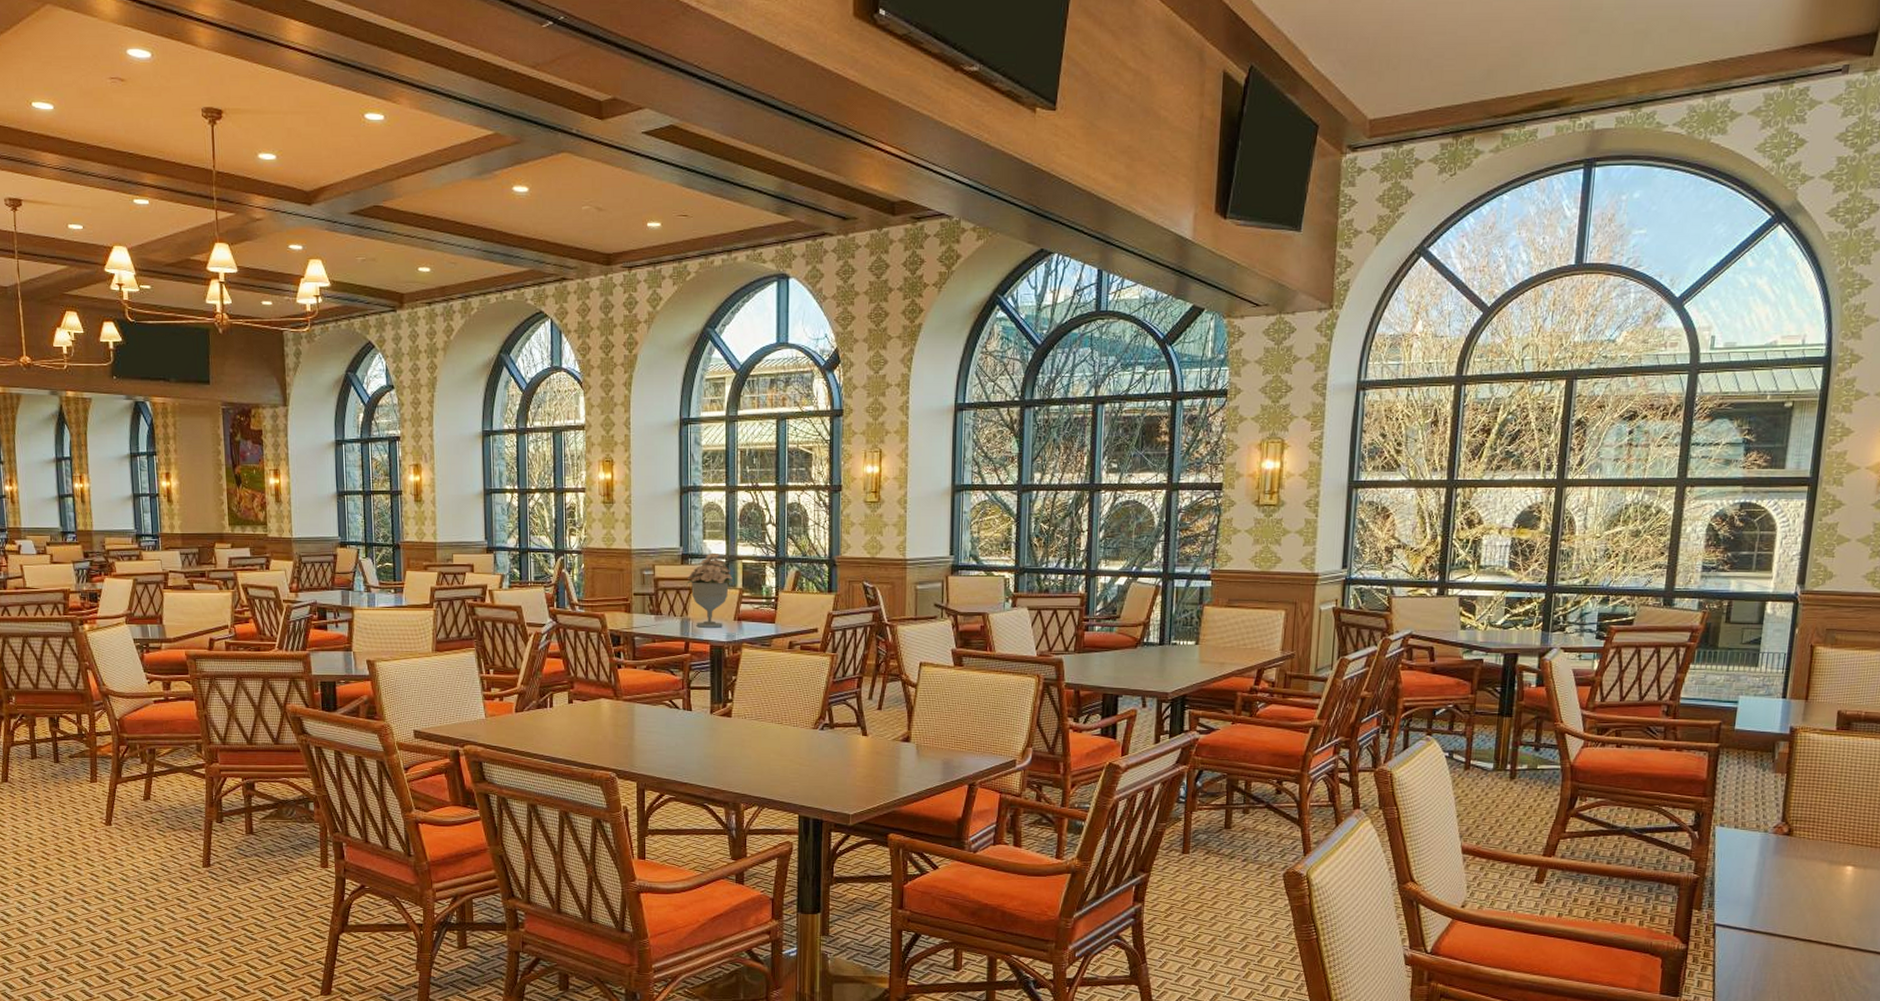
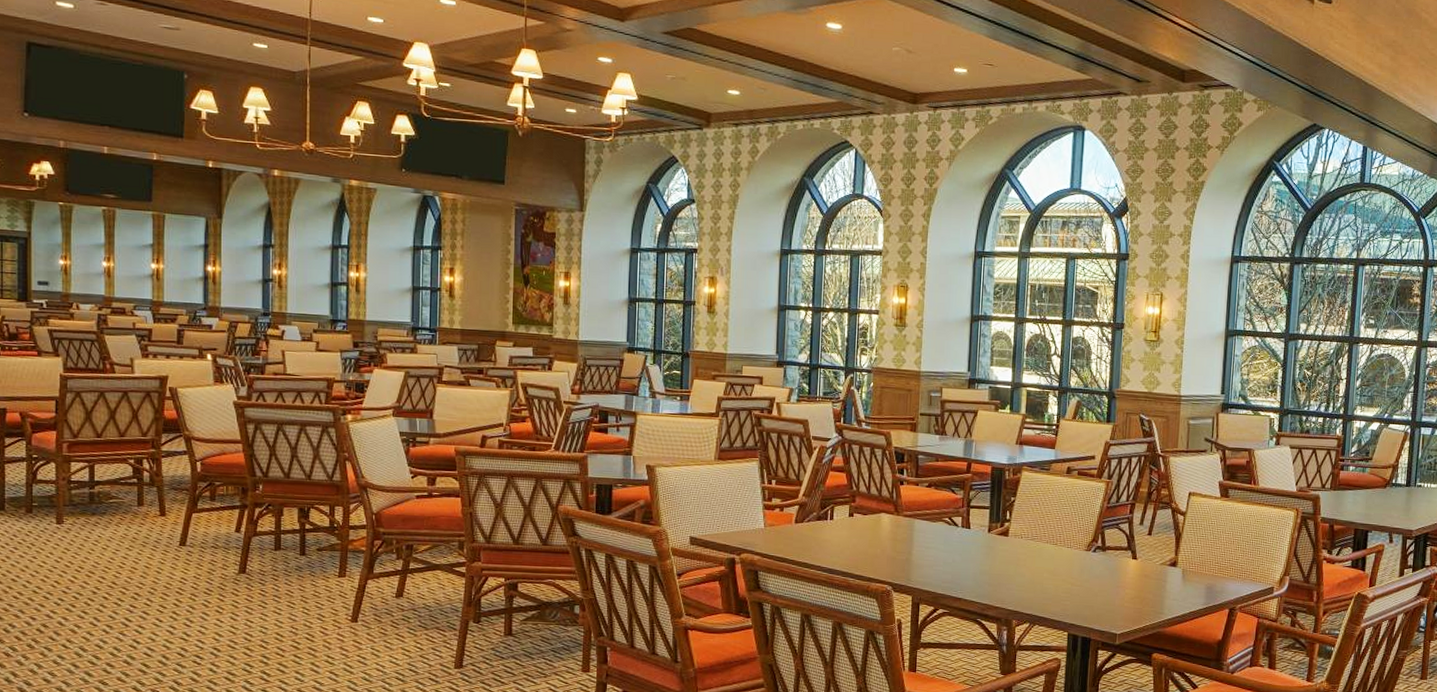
bouquet: present [687,552,734,629] -> none [972,379,1018,452]

